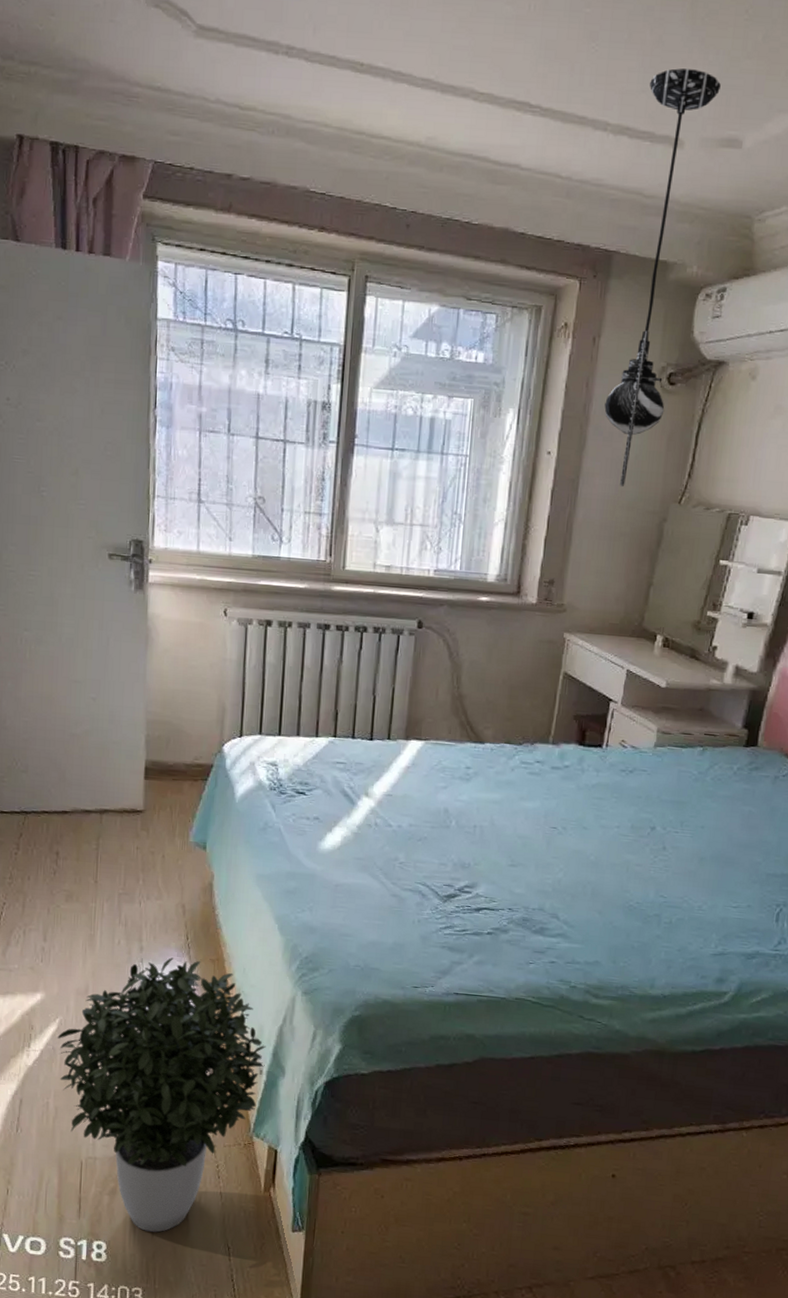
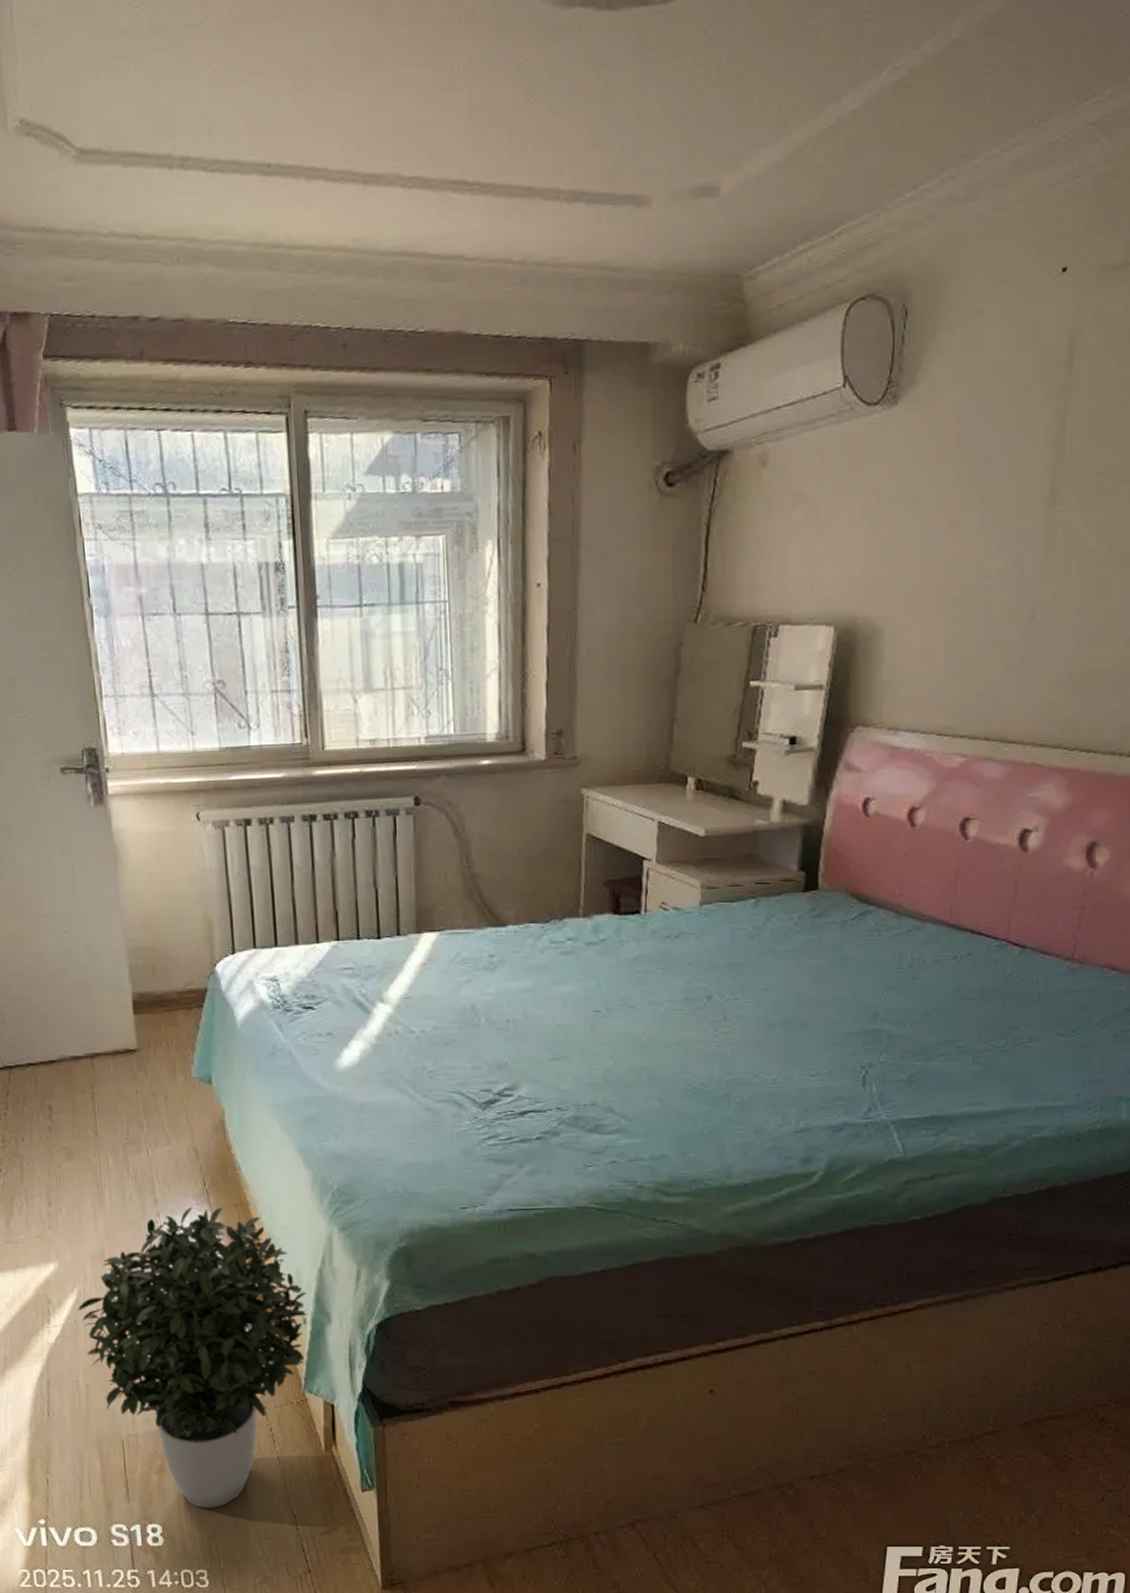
pendant light: present [604,68,721,487] -> none [596,110,686,613]

